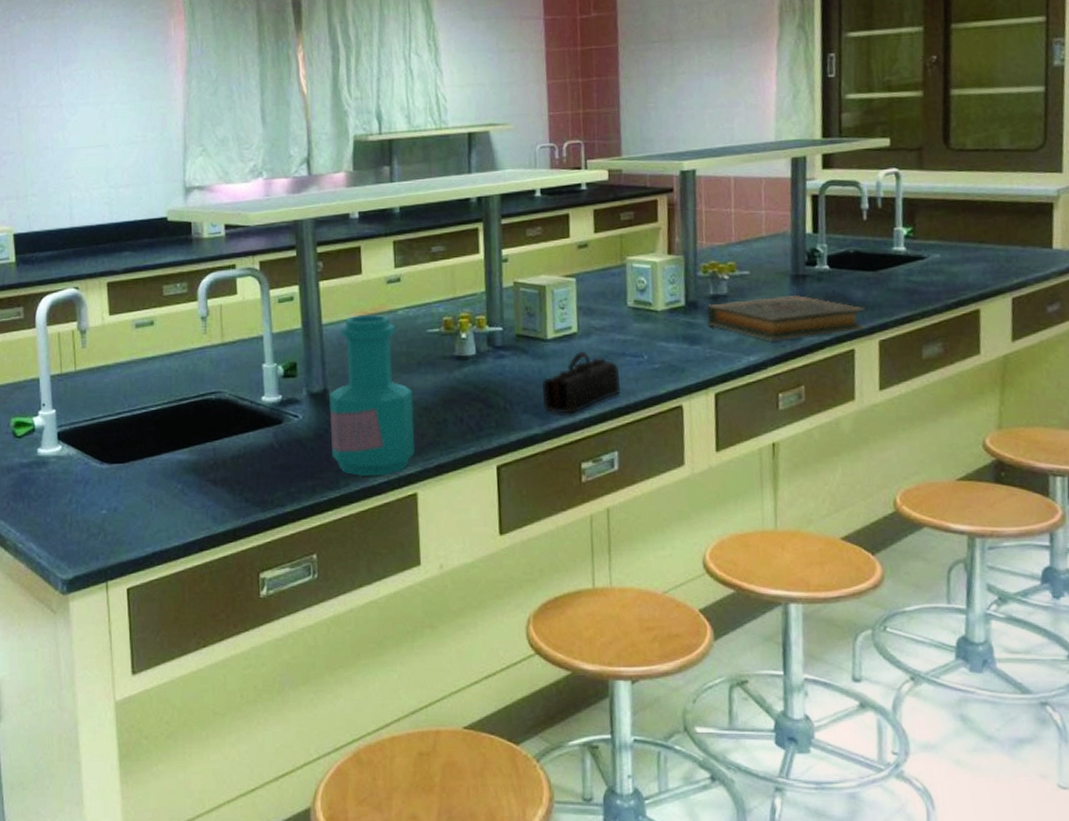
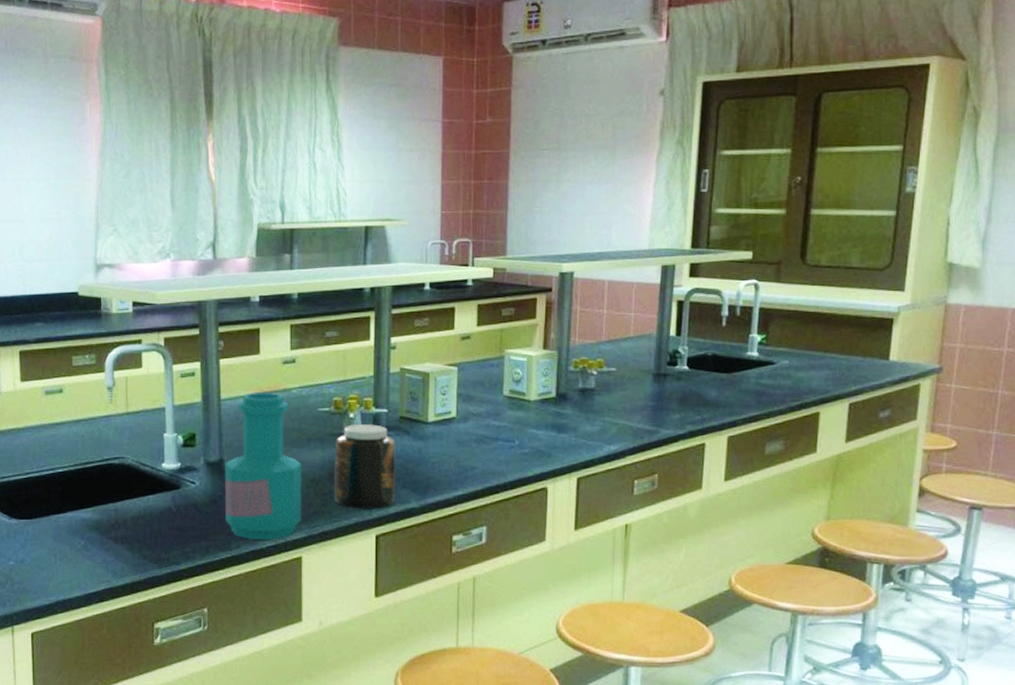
jar: none [447,344,516,438] -> present [333,424,396,509]
pencil case: present [541,351,622,415] -> none [420,434,493,492]
hardback book: present [707,294,865,341] -> none [575,391,717,432]

